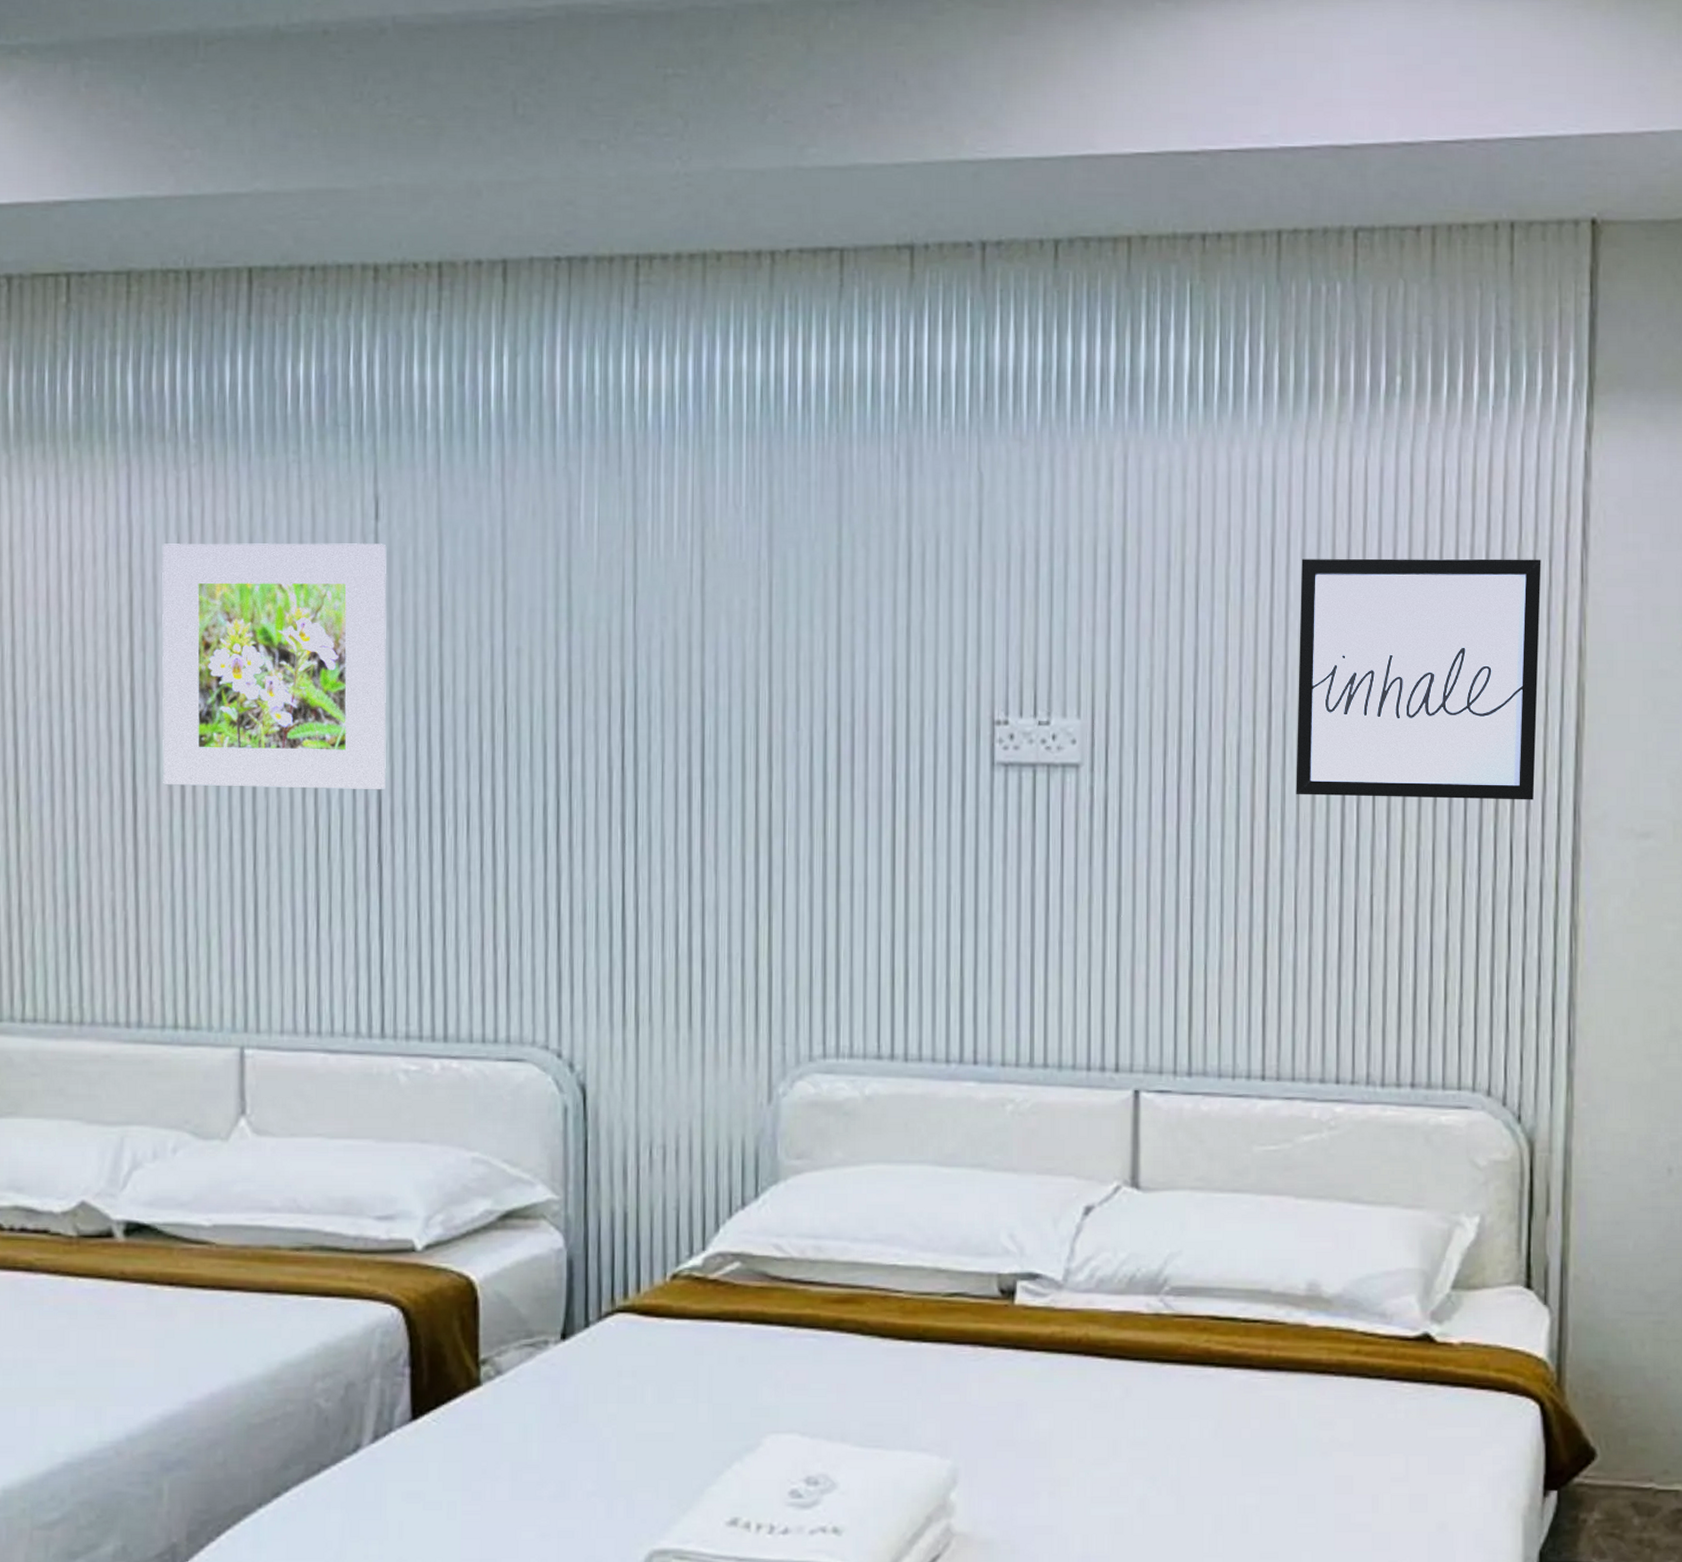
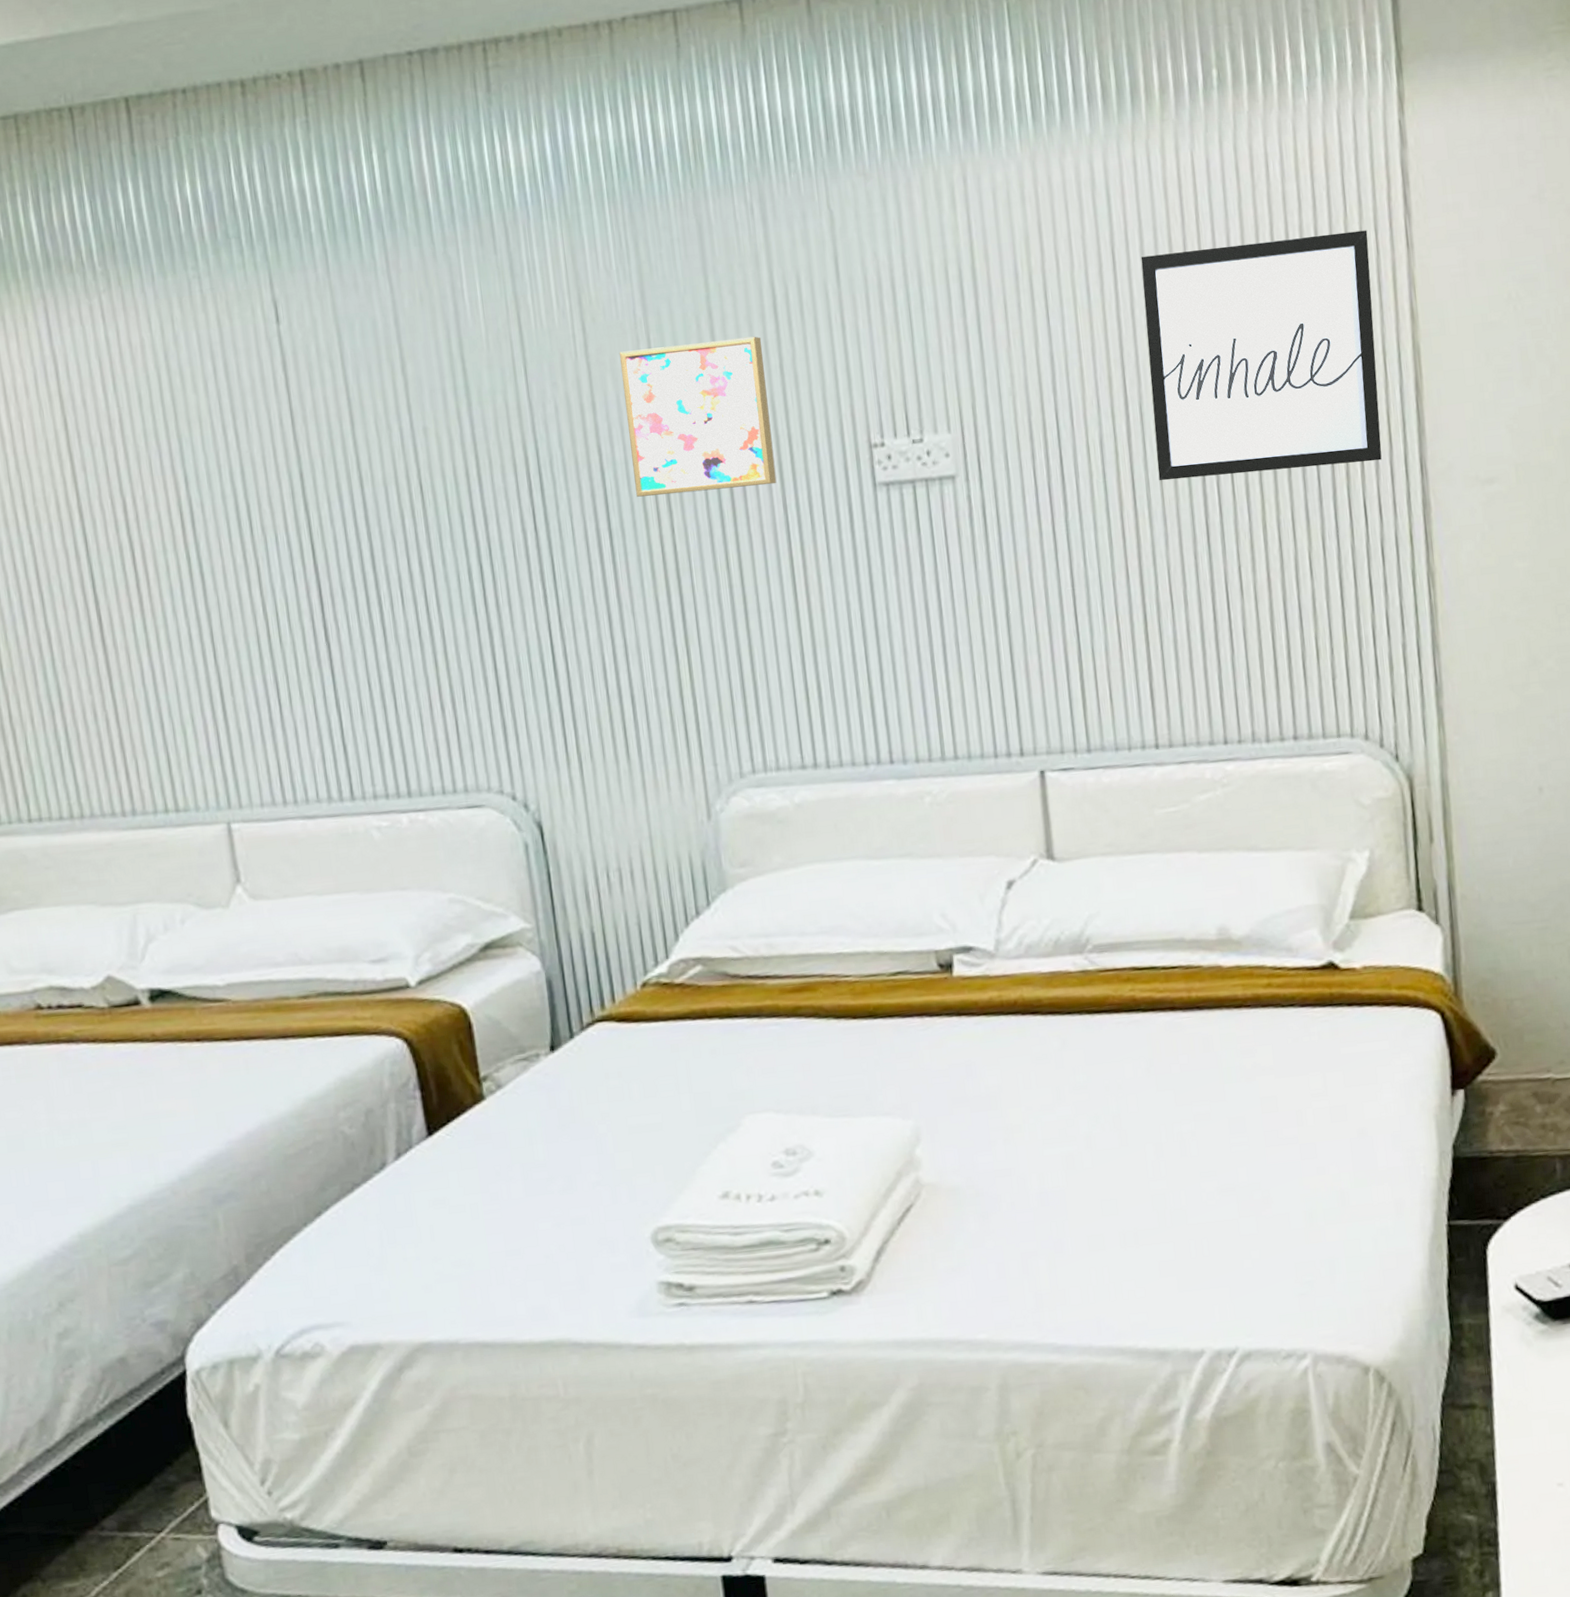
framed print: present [162,543,387,790] -> none [86,345,322,593]
wall art: none [736,593,891,751] -> present [619,336,777,497]

